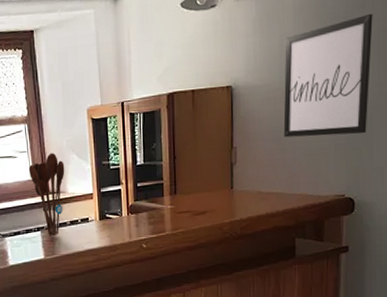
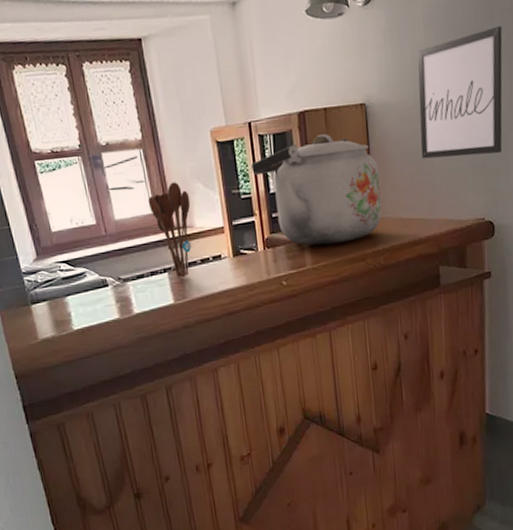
kettle: none [122,112,242,213] -> present [251,133,382,246]

